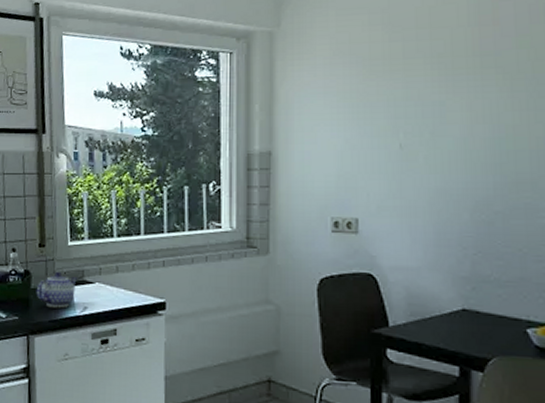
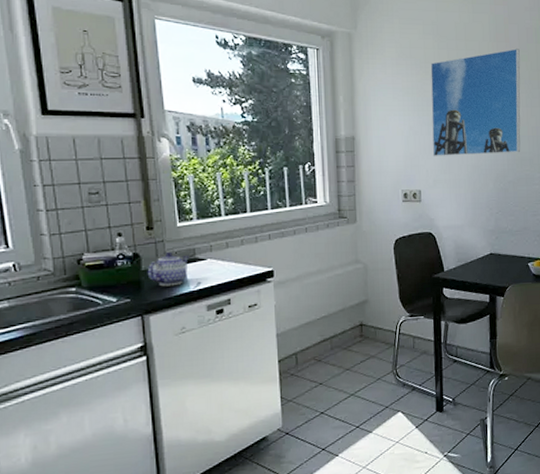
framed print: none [376,33,518,176] -> present [430,49,521,156]

